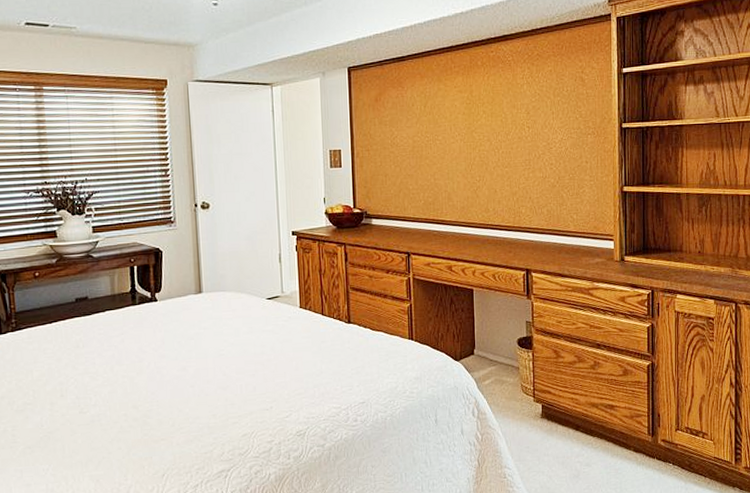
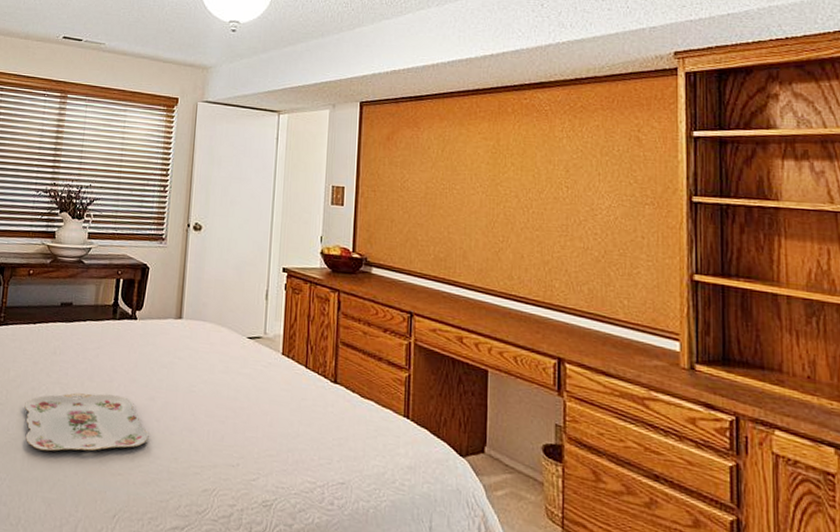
serving tray: none [55,372,186,437] -> present [24,392,149,452]

